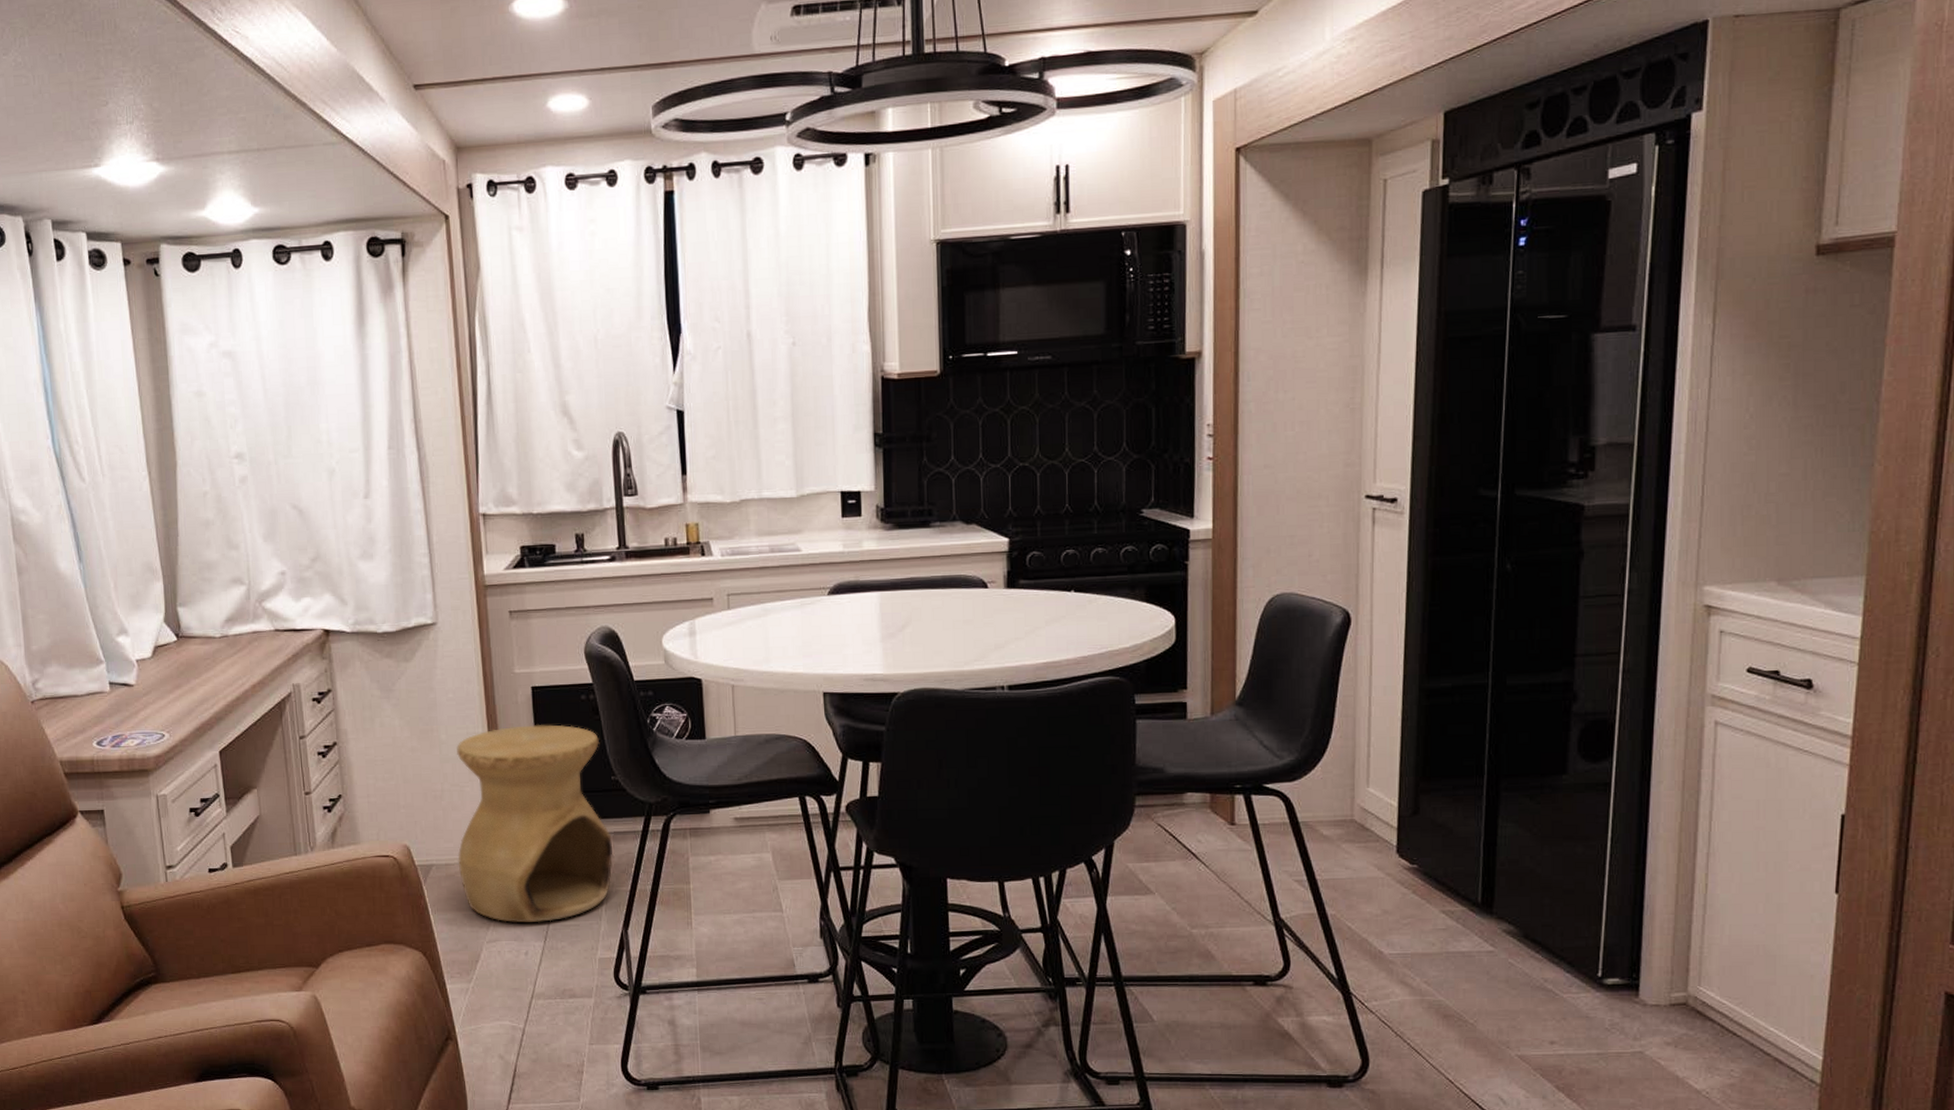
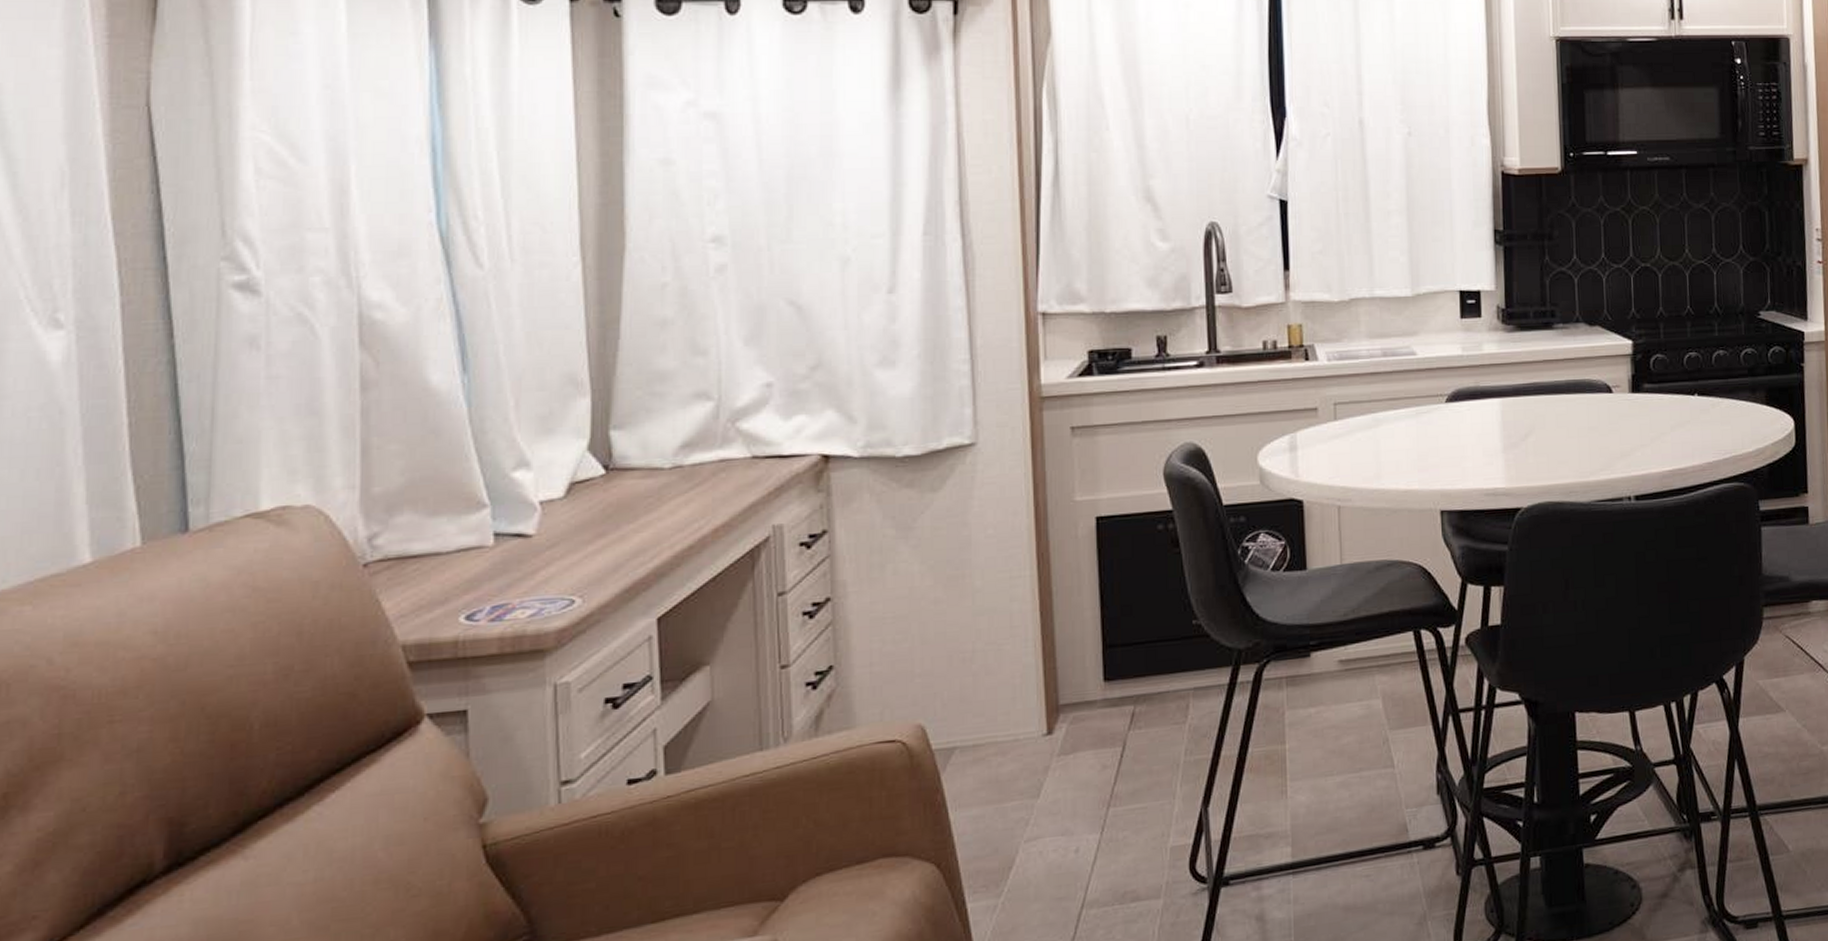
side table: present [457,724,614,923] -> none [990,561,1193,813]

